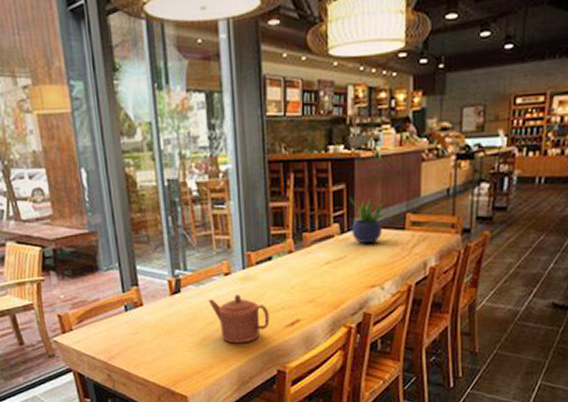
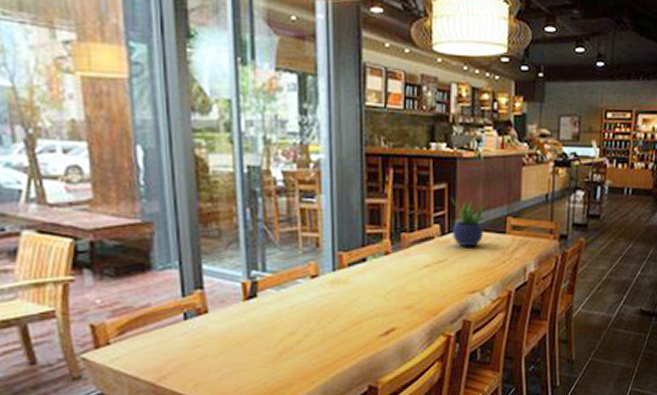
teapot: present [208,294,270,344] -> none [290,299,362,357]

